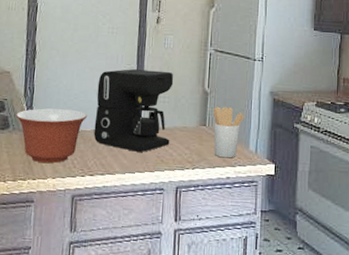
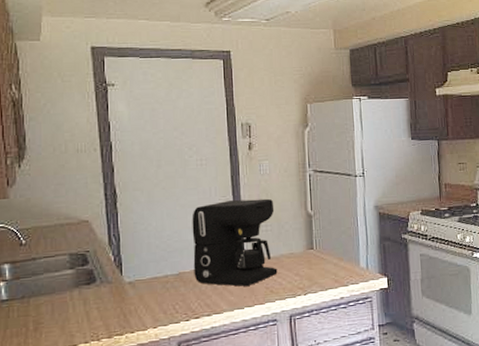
mixing bowl: present [16,108,88,164] -> none [102,252,185,314]
utensil holder: present [212,106,244,158] -> none [318,227,352,279]

